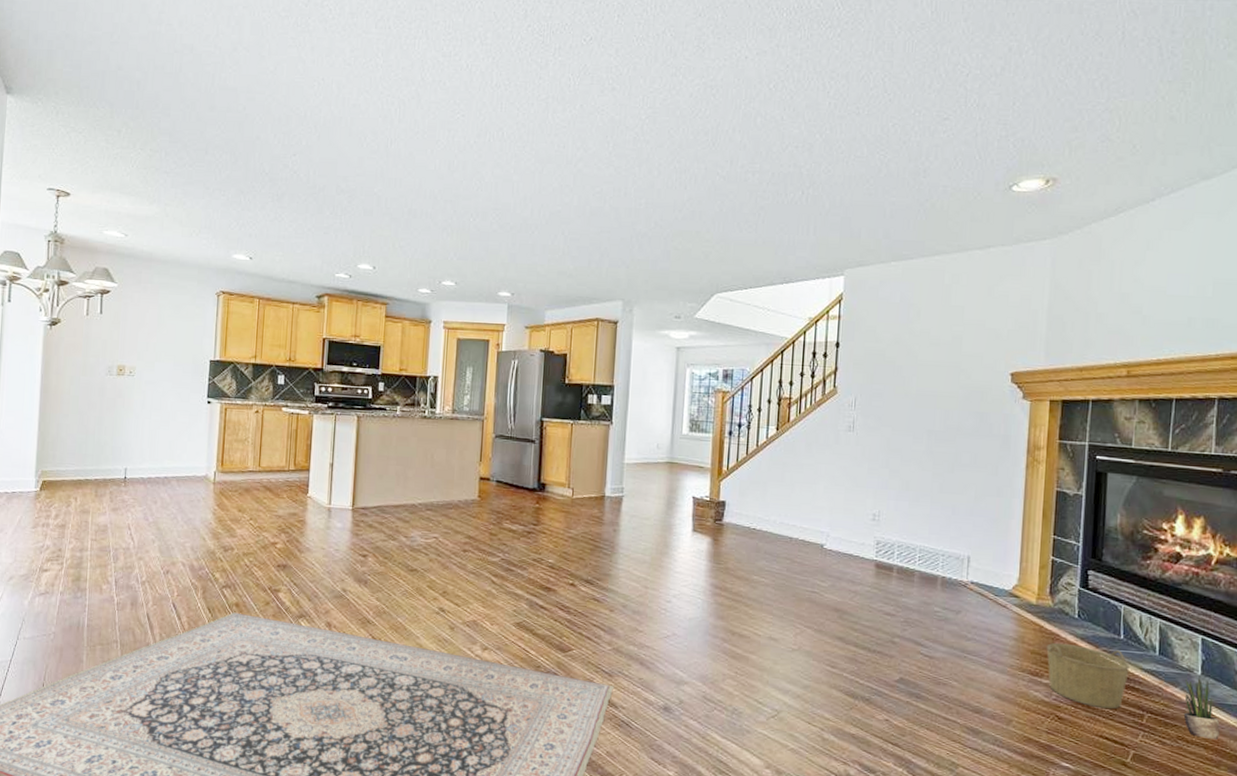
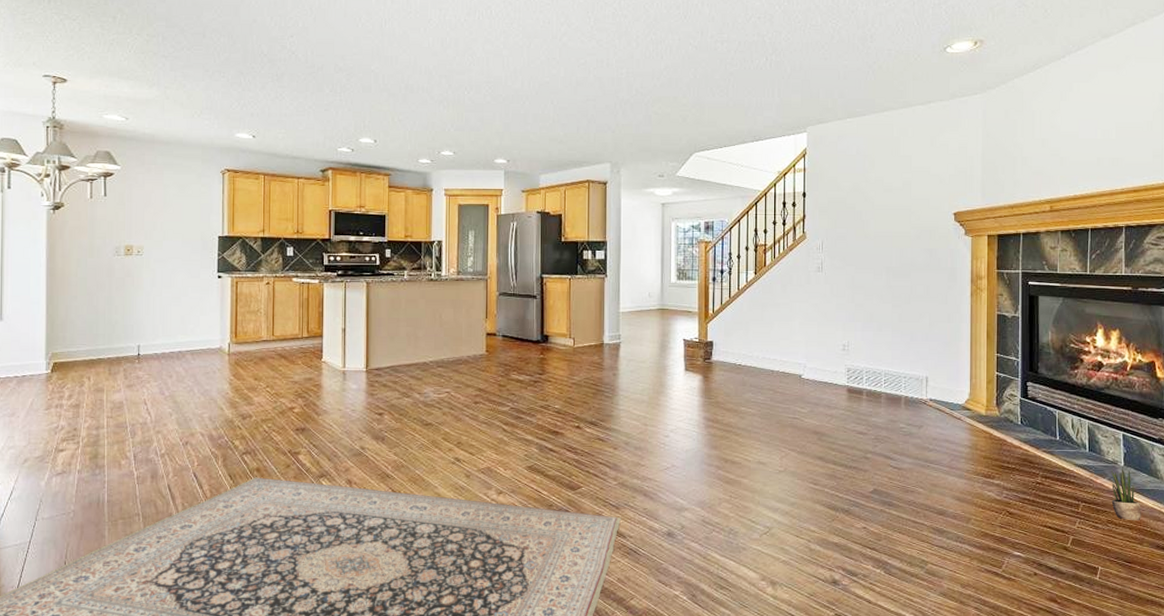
basket: present [1046,642,1130,710] -> none [996,447,1065,502]

